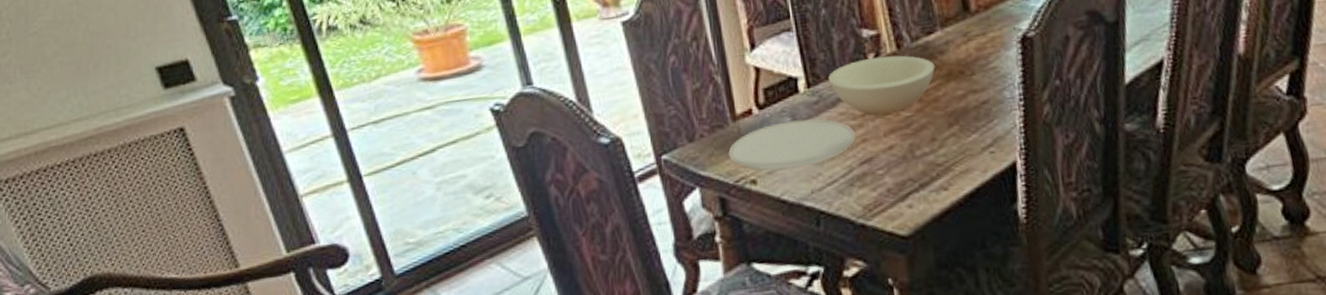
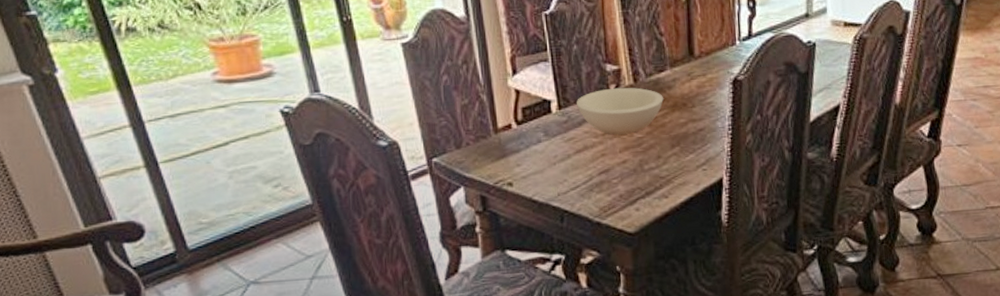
plate: present [728,119,856,171] -> none [490,135,597,176]

